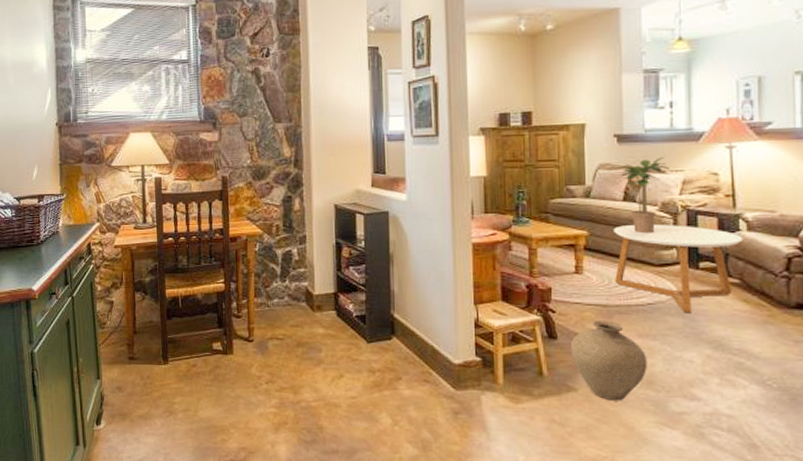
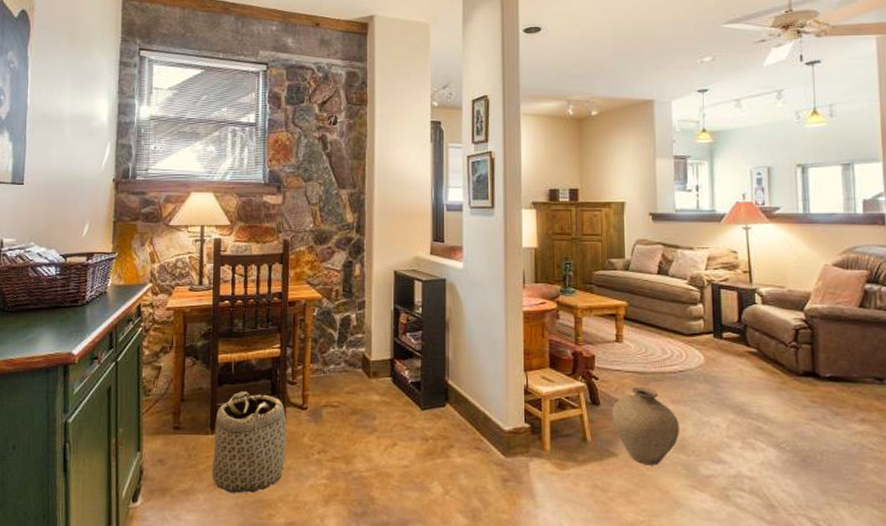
basket: none [166,324,235,420] -> present [211,391,287,494]
coffee table: present [613,225,743,314] -> none [649,297,759,381]
potted plant: present [621,157,670,234] -> none [655,235,697,305]

